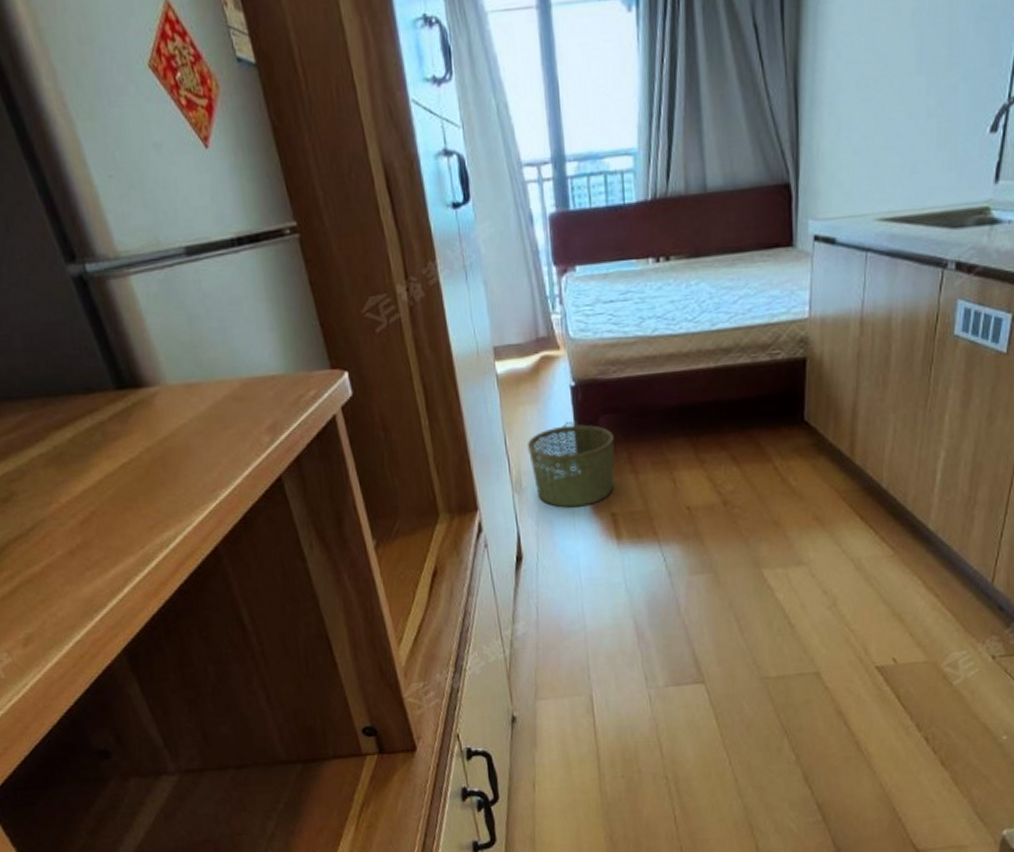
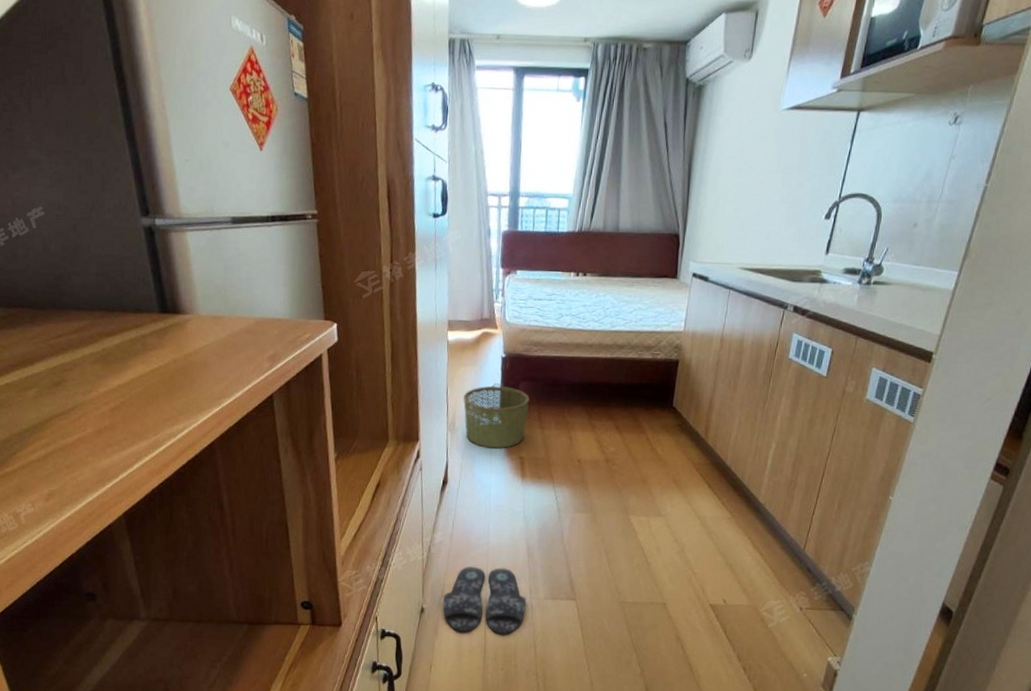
slippers: none [537,655,643,740] -> present [442,567,527,636]

